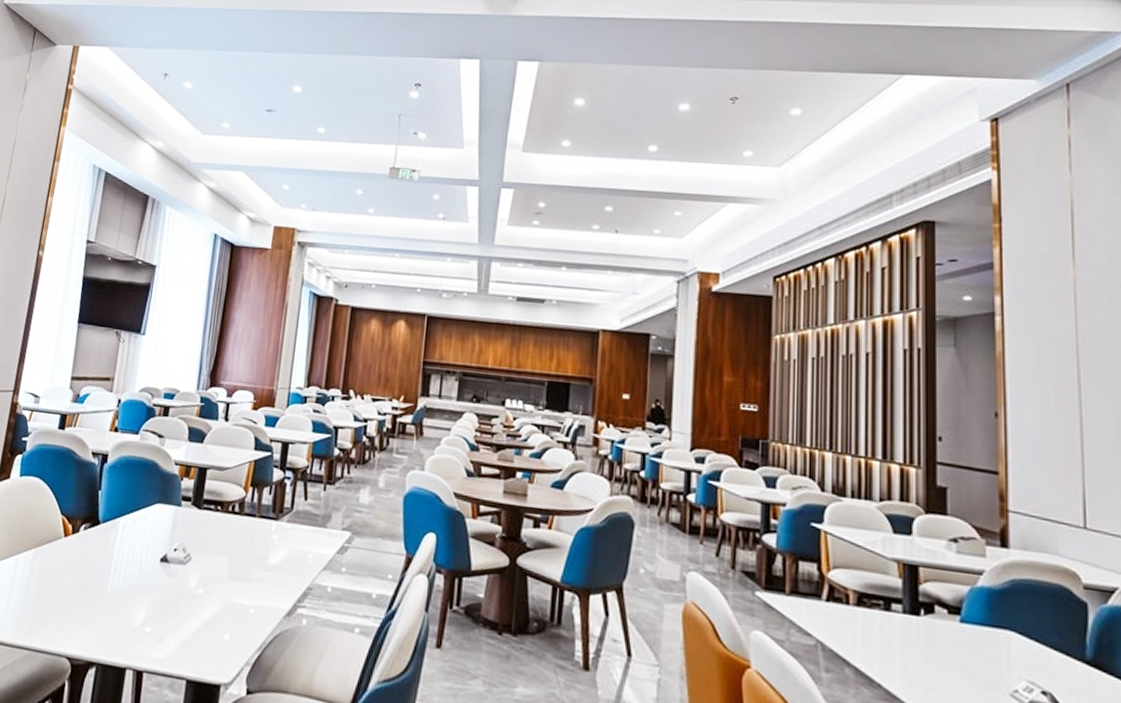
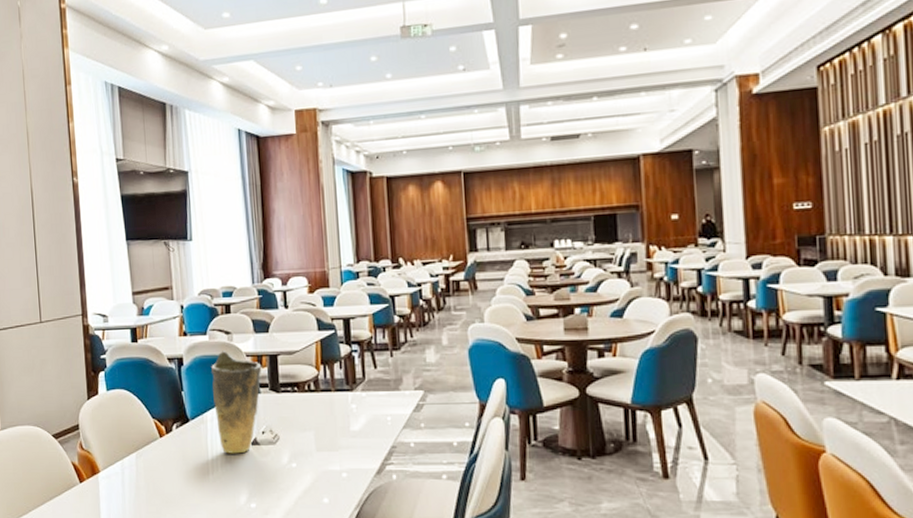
vase: none [127,454,189,570] -> present [211,351,262,454]

